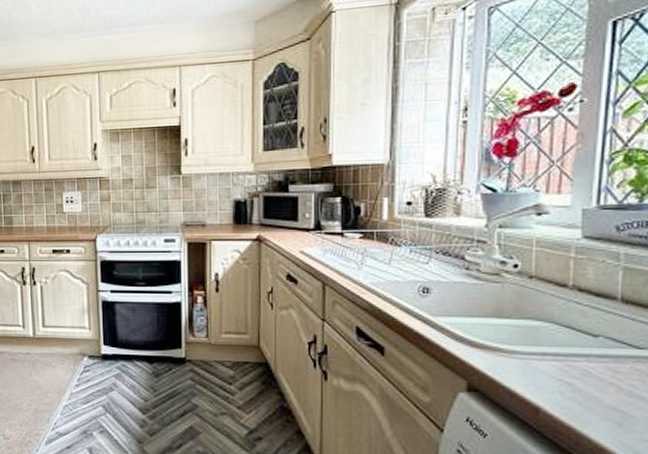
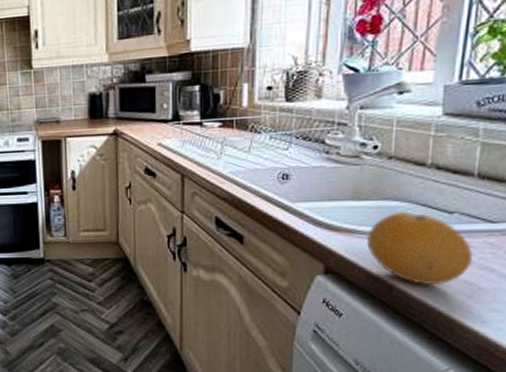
fruit: none [509,331,620,411] -> present [366,210,472,286]

